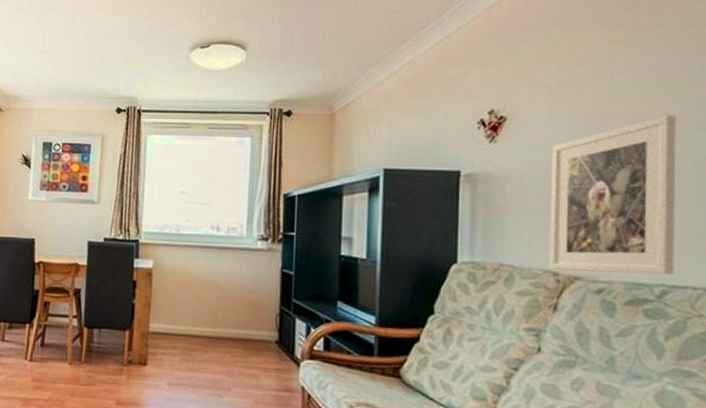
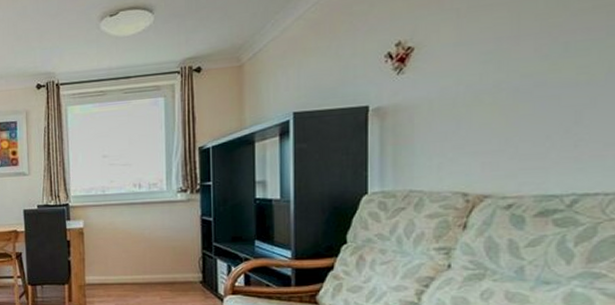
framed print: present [549,115,676,276] -> none [458,24,591,190]

